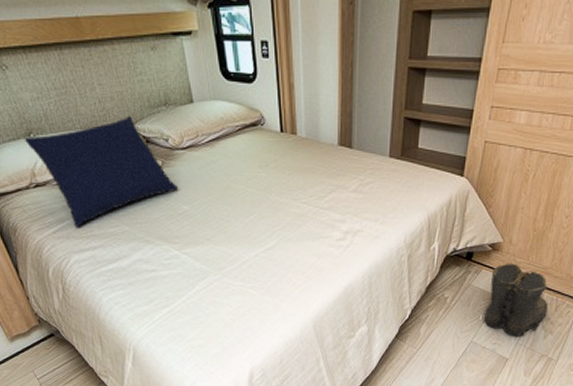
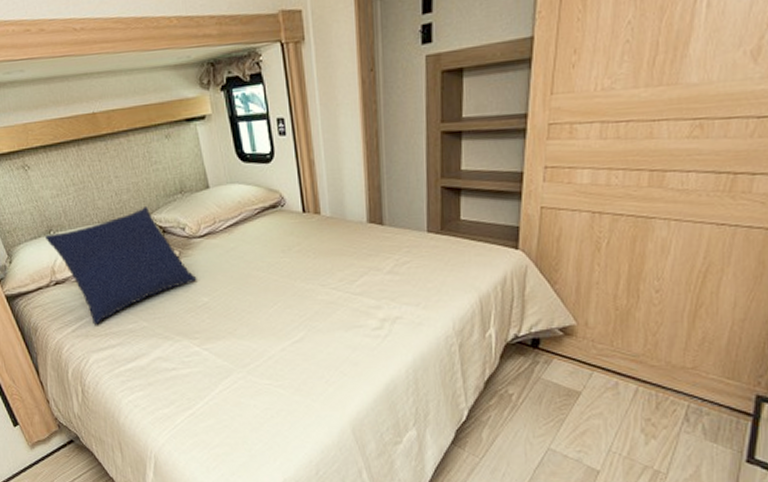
boots: present [482,263,548,337] -> none [559,350,646,442]

